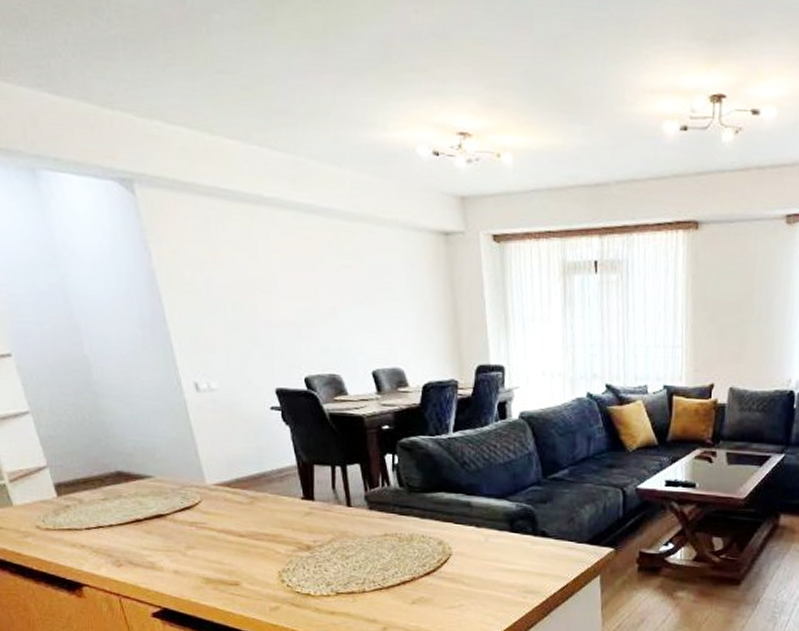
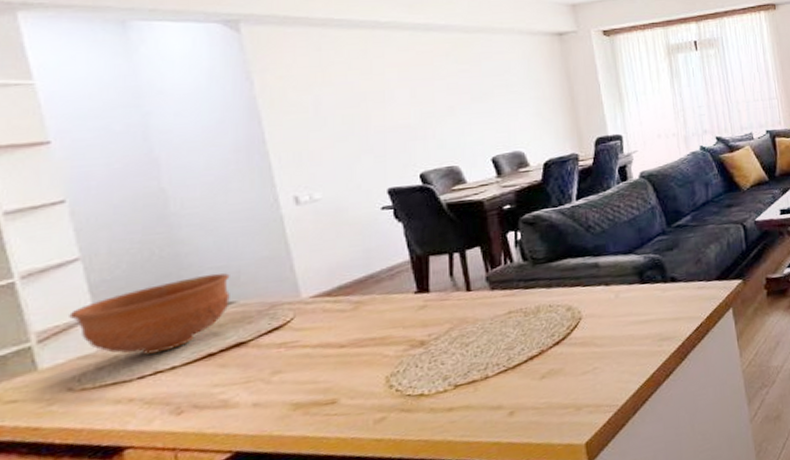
bowl: none [29,446,149,510] -> present [69,273,230,355]

